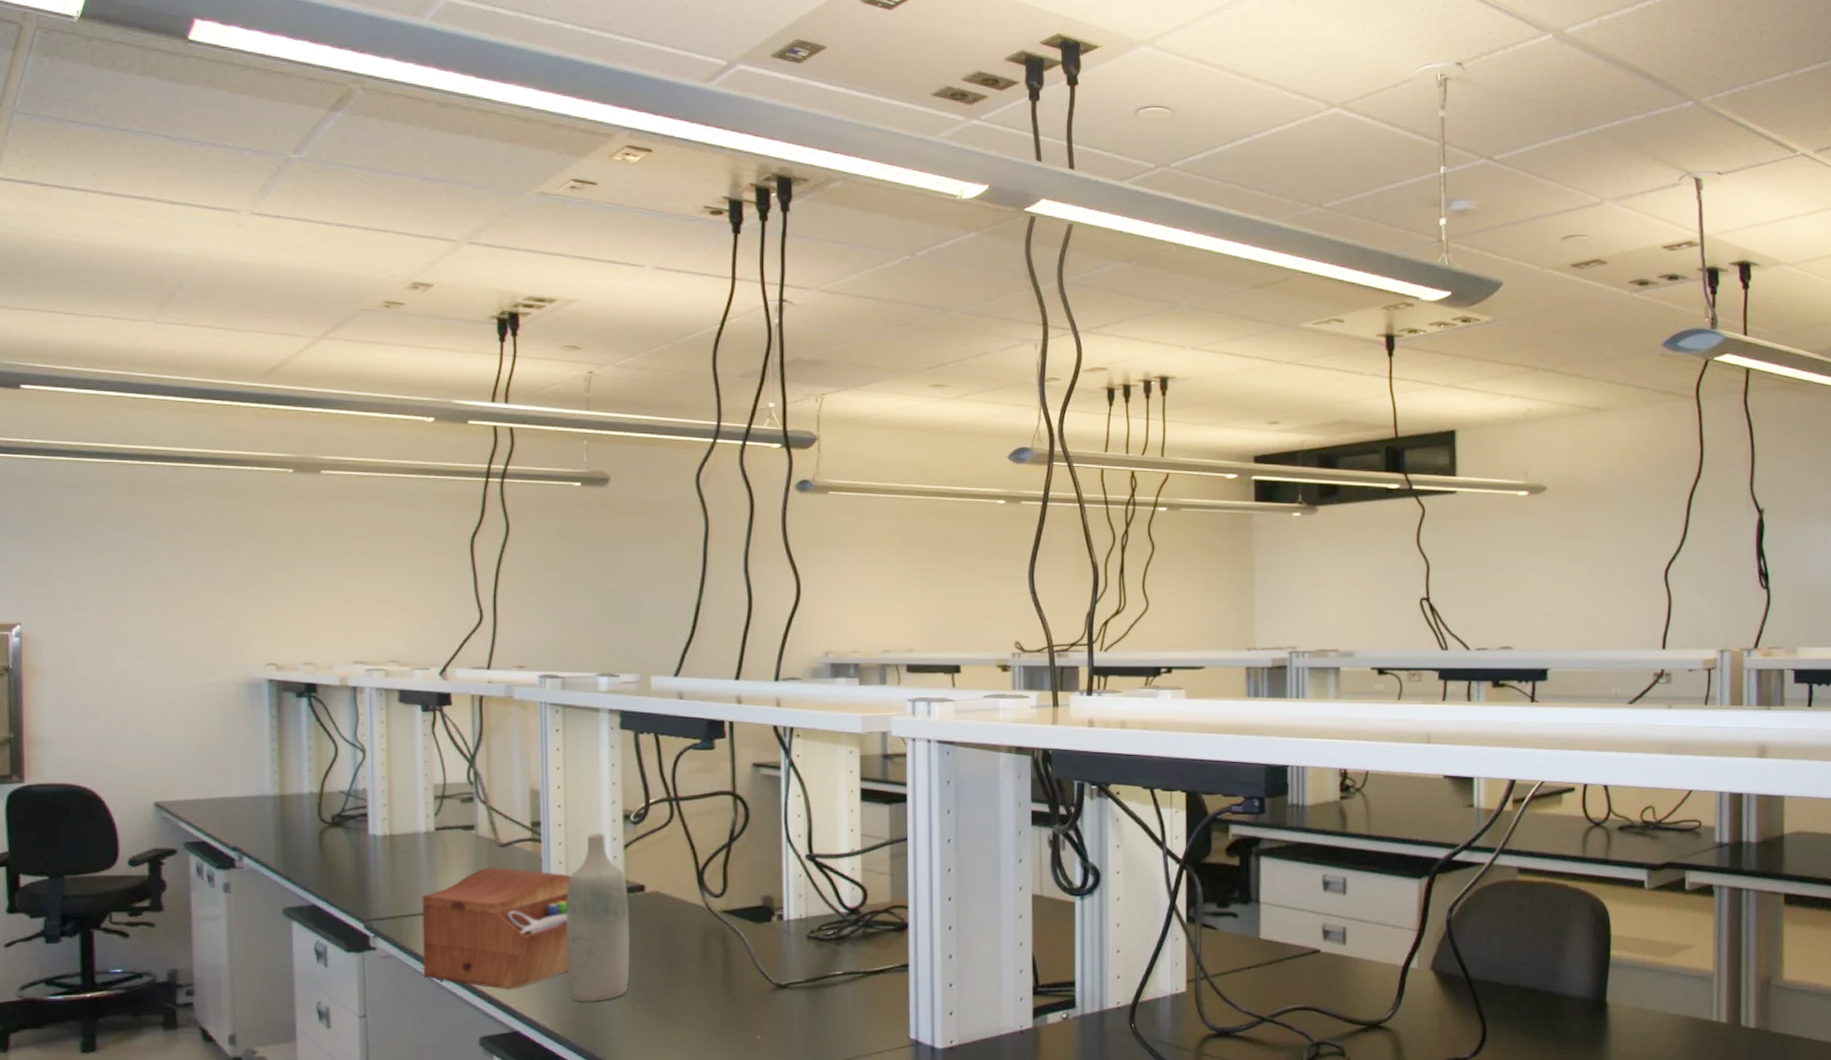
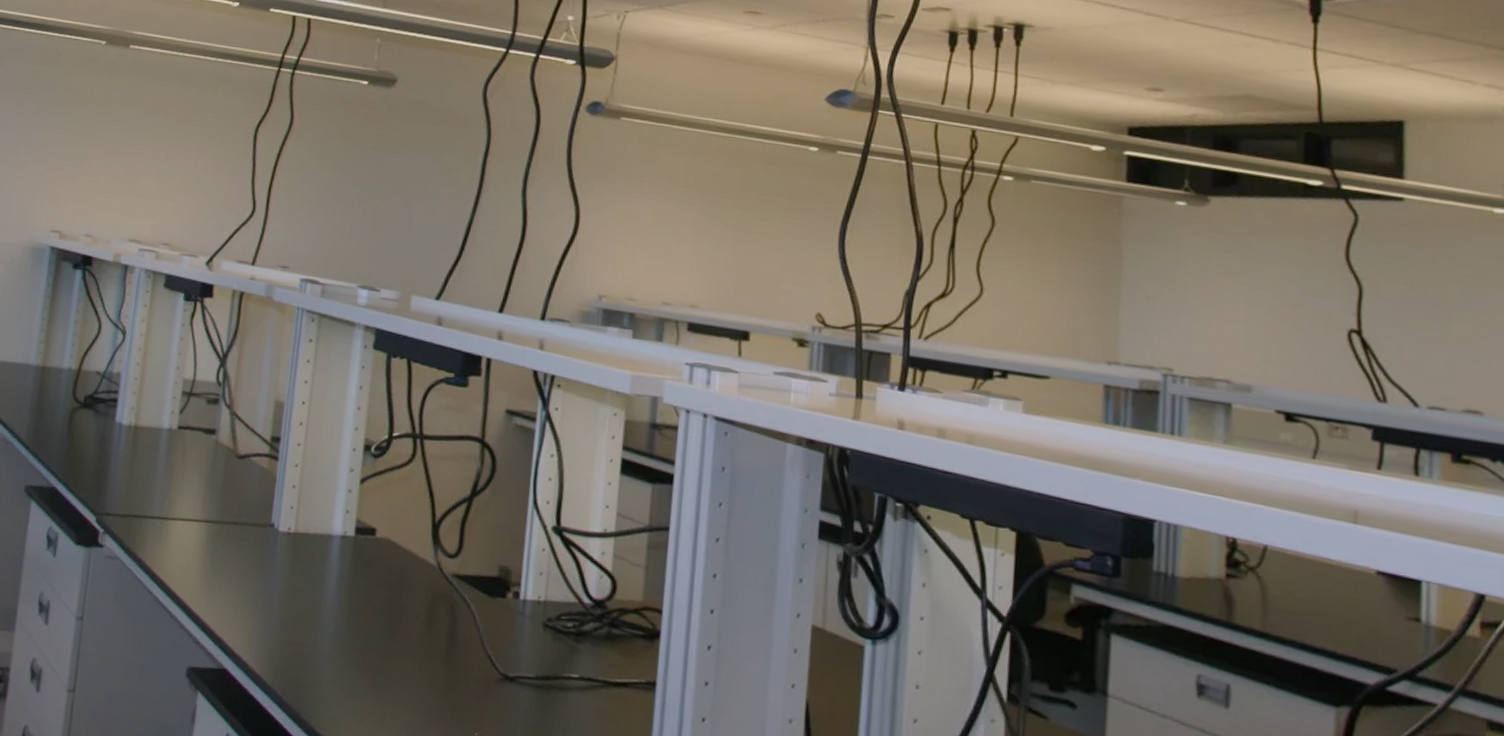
sewing box: present [422,867,571,990] -> none [142,478,303,620]
bottle: present [566,832,630,1002] -> none [283,460,358,654]

